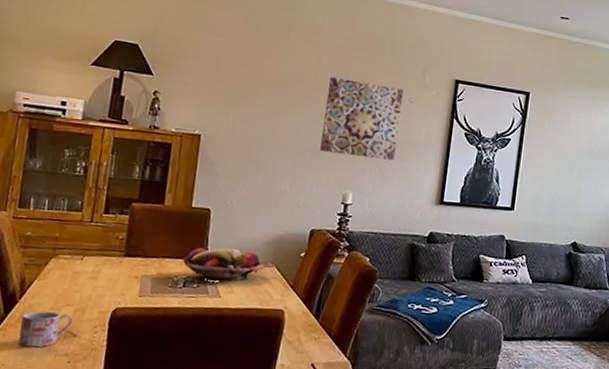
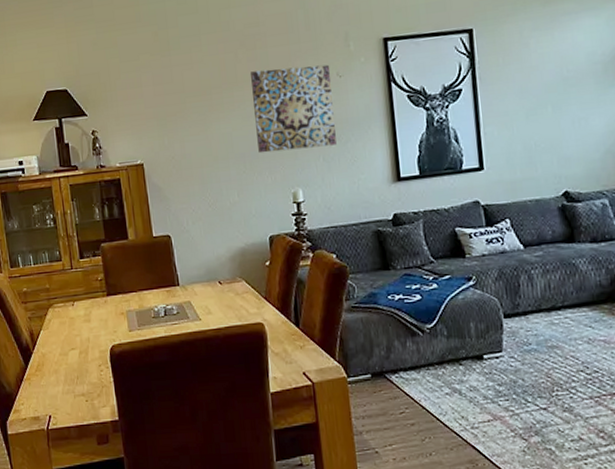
mug: present [18,311,74,348] -> none [39,357,81,392]
fruit basket: present [182,247,264,281] -> none [157,269,234,304]

